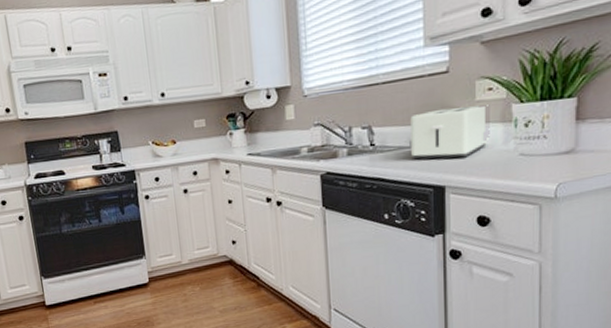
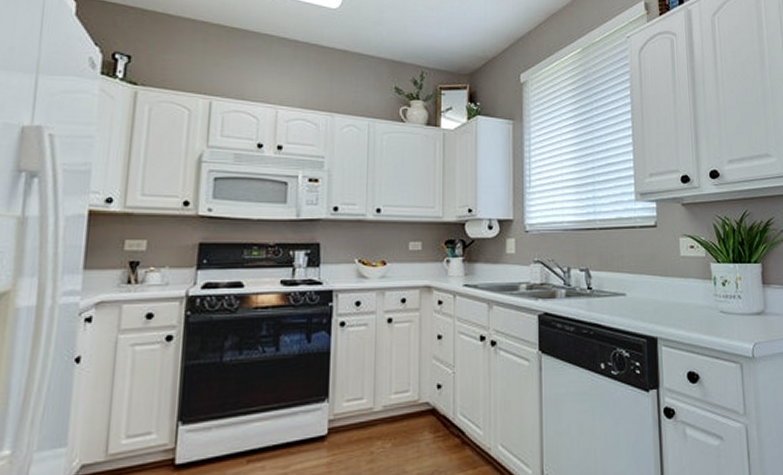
toaster: present [409,105,488,160] -> none [624,260,693,310]

